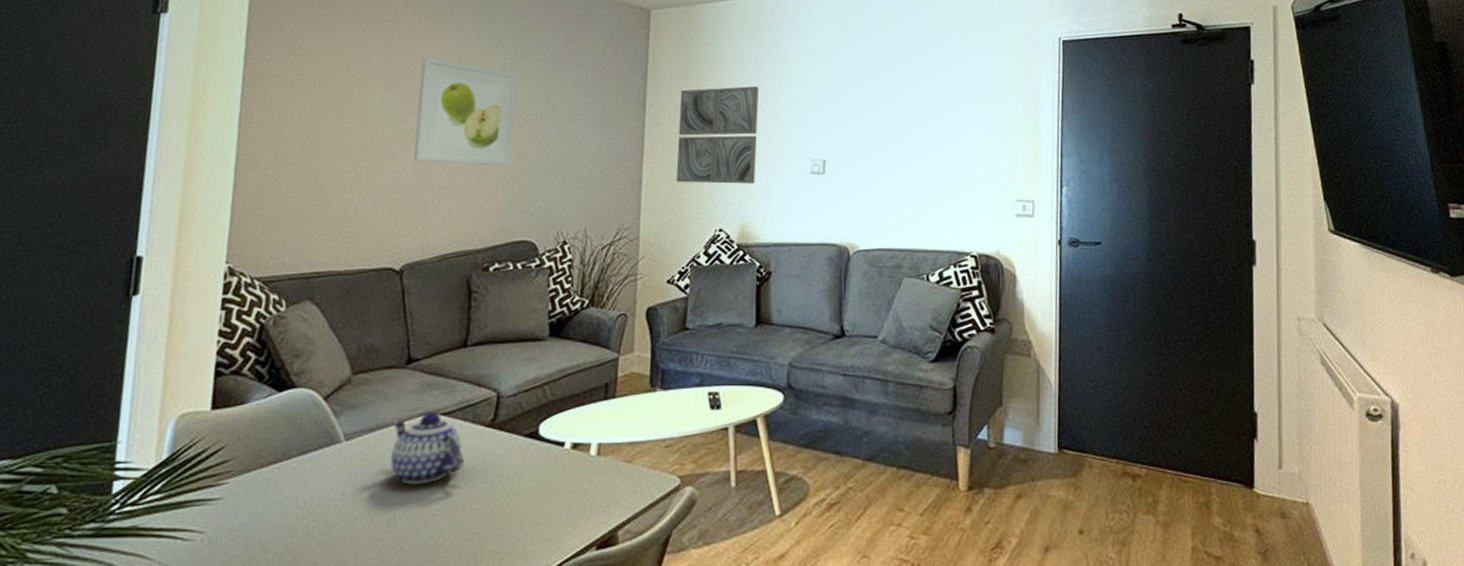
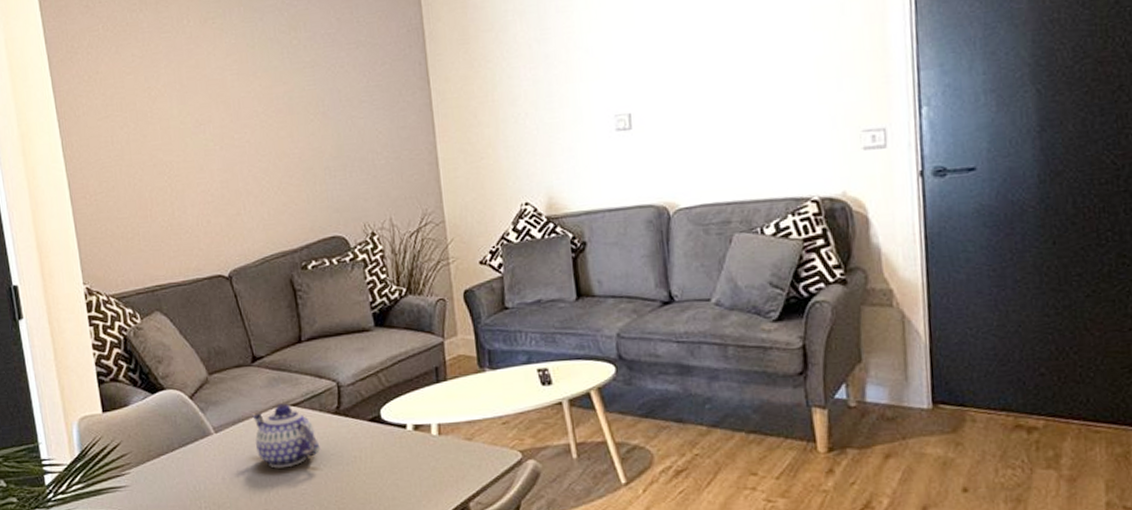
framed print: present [414,57,517,166] -> none [206,63,308,170]
wall art: present [676,86,759,185] -> none [463,42,556,159]

